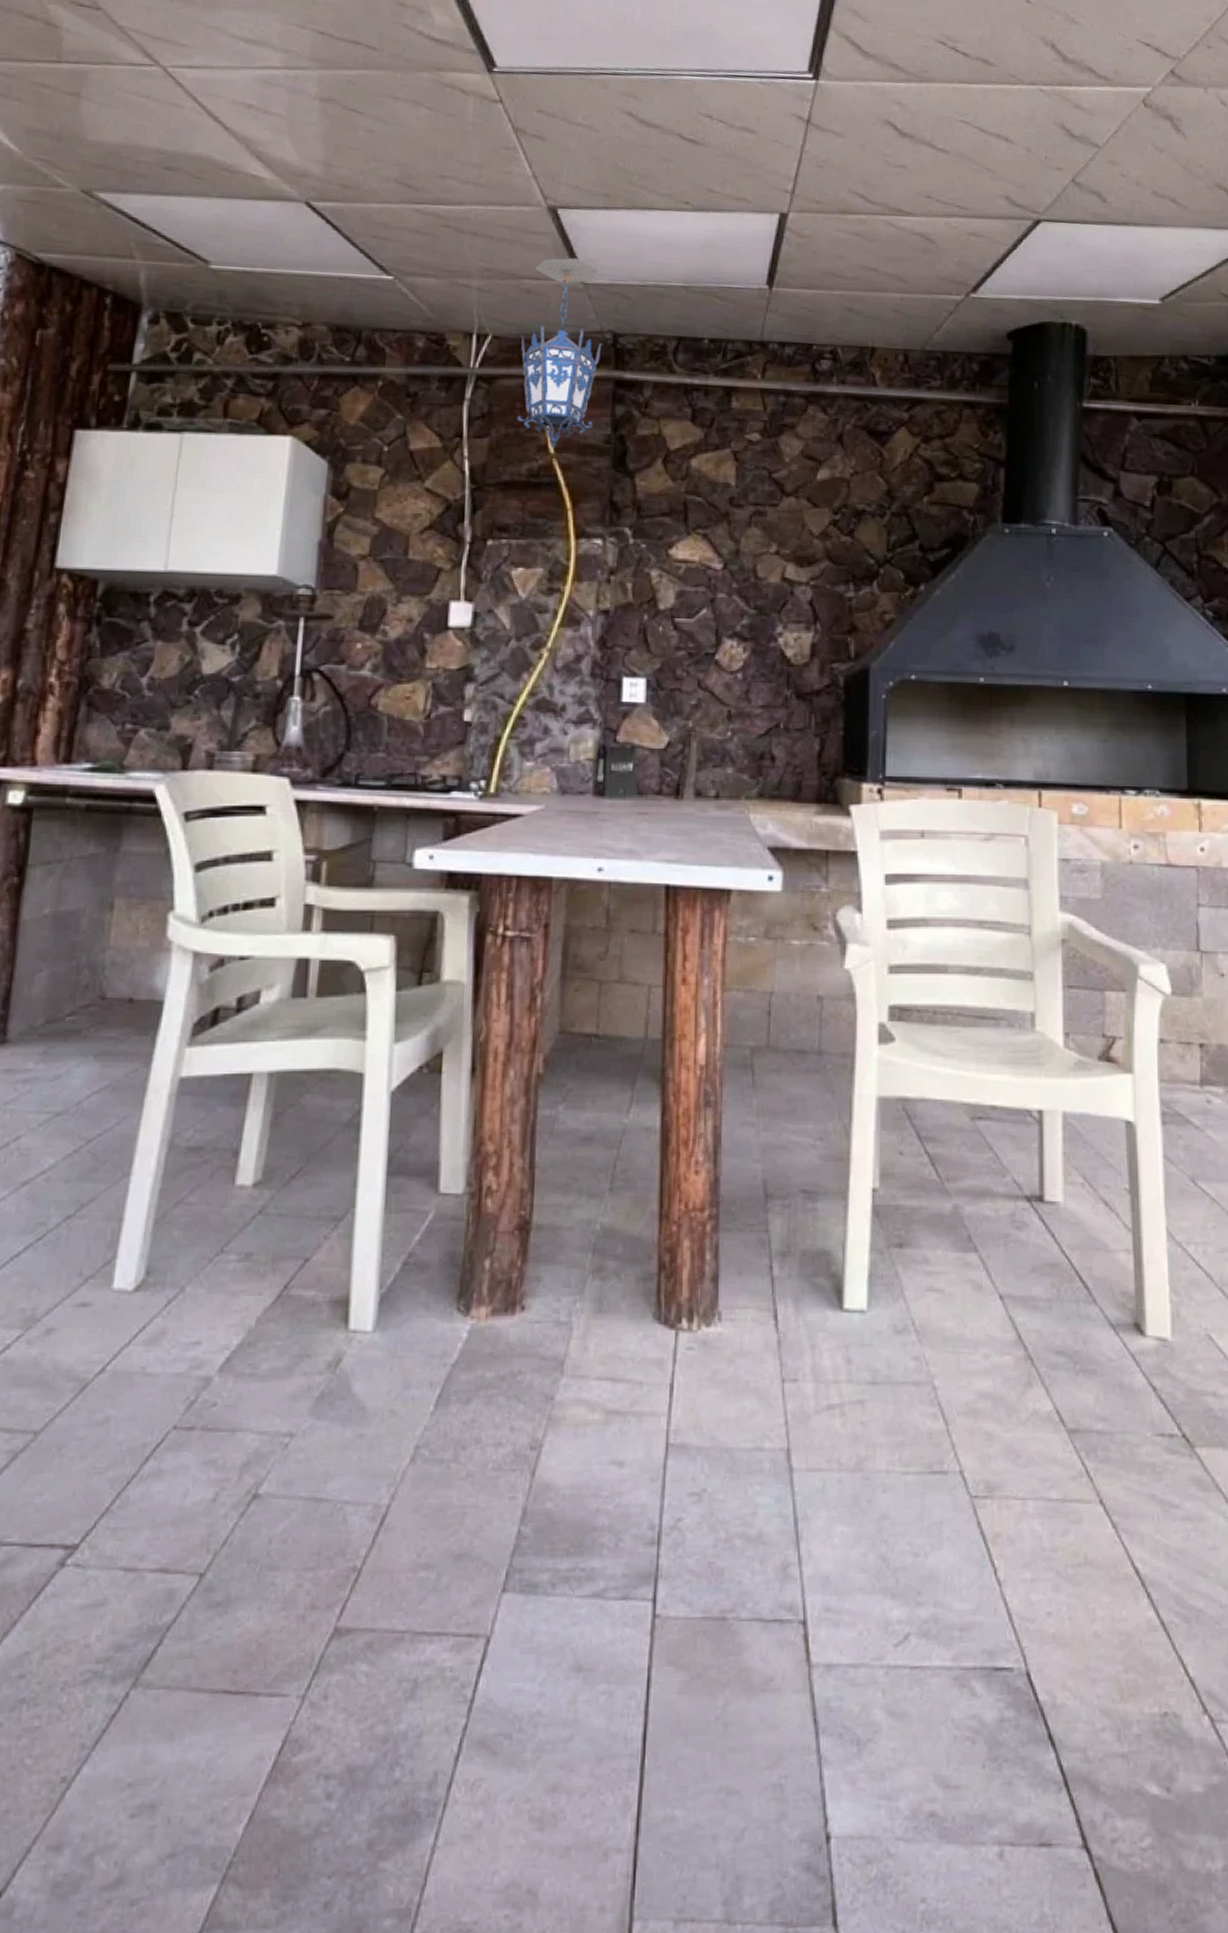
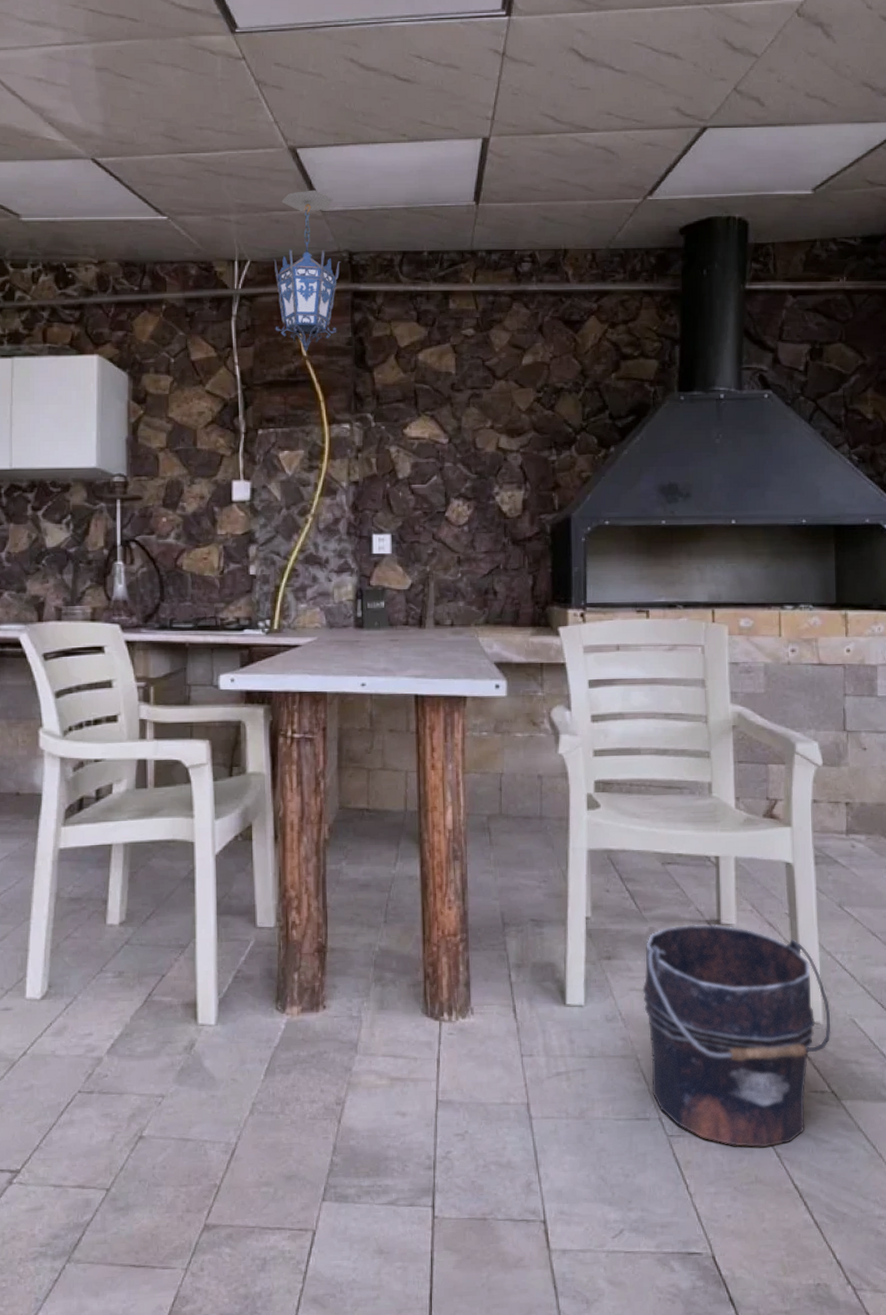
bucket: none [943,1202,1182,1515] -> present [642,924,831,1148]

